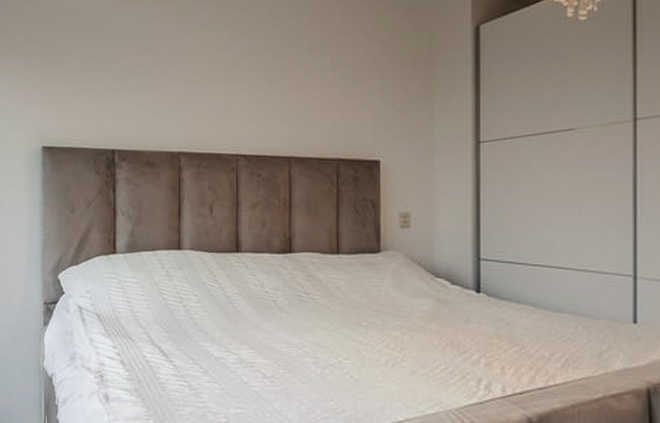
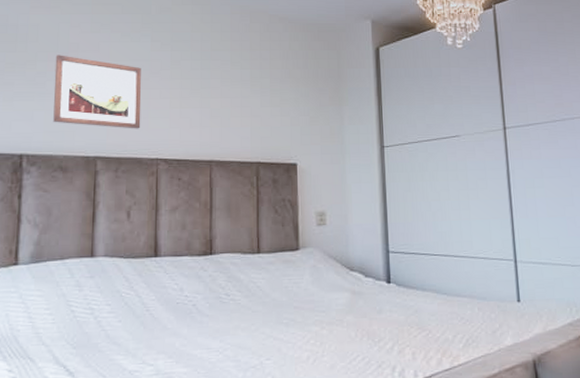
wall art: none [139,49,221,124] -> present [53,55,142,129]

